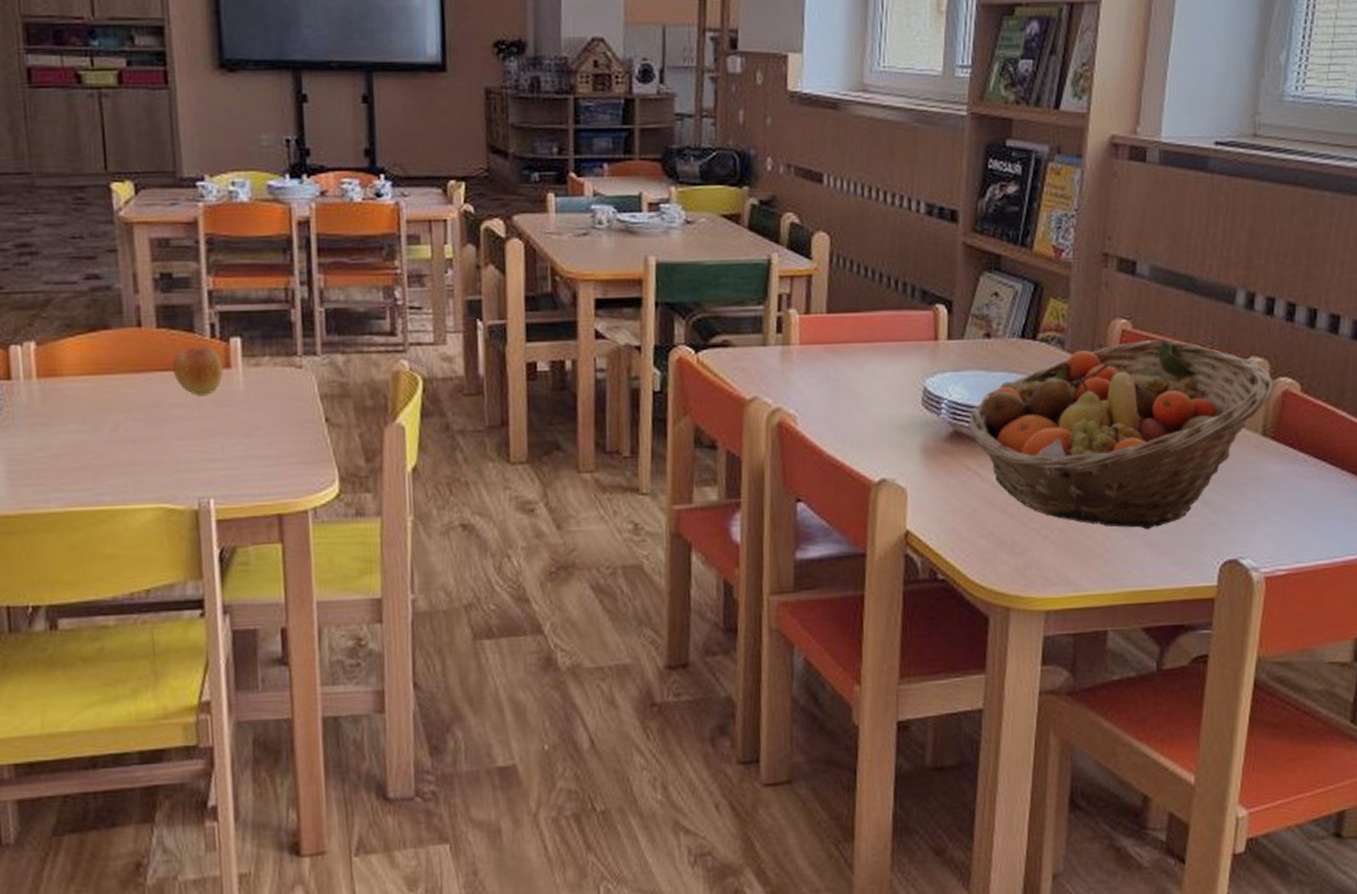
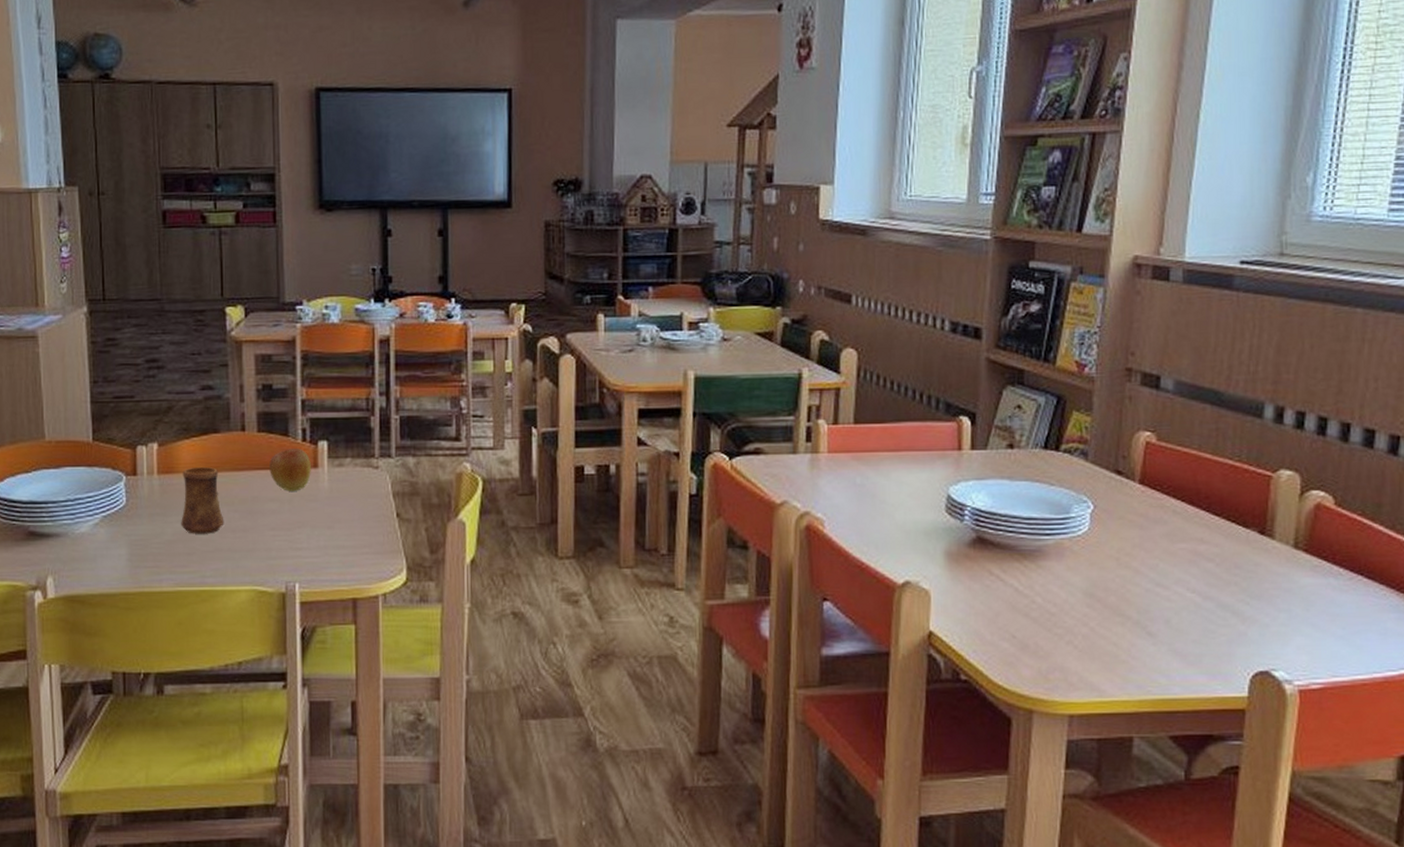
cup: none [67,368,122,446] -> present [181,466,224,534]
fruit basket: present [968,339,1274,530] -> none [991,451,1306,639]

